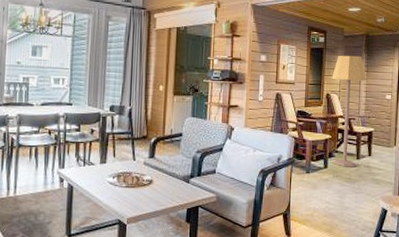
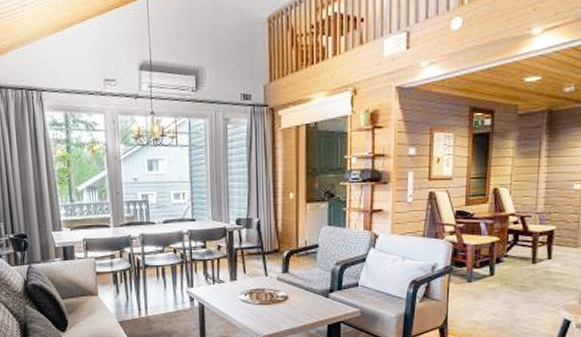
lamp: present [332,55,366,167] -> none [501,138,547,274]

